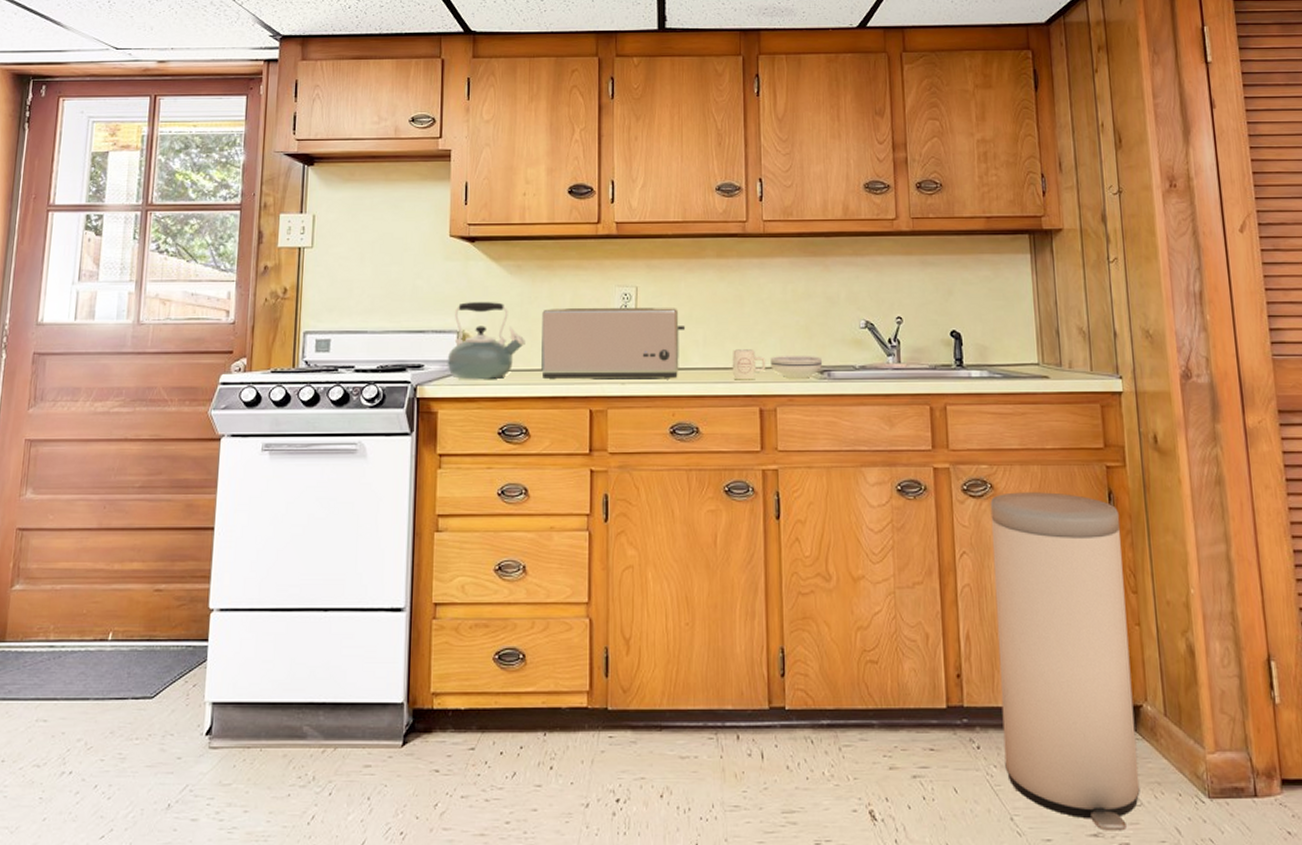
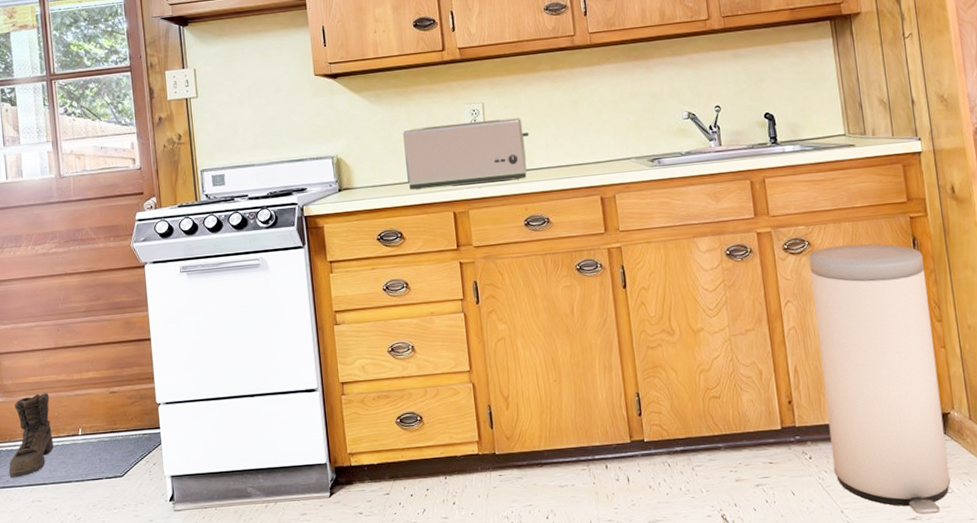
boot: none [13,583,80,689] -> present [9,393,54,479]
kettle: present [447,302,525,380] -> none [326,128,392,198]
mug: present [732,349,766,380] -> none [572,146,603,175]
bowl: present [770,356,823,379] -> none [606,147,653,169]

